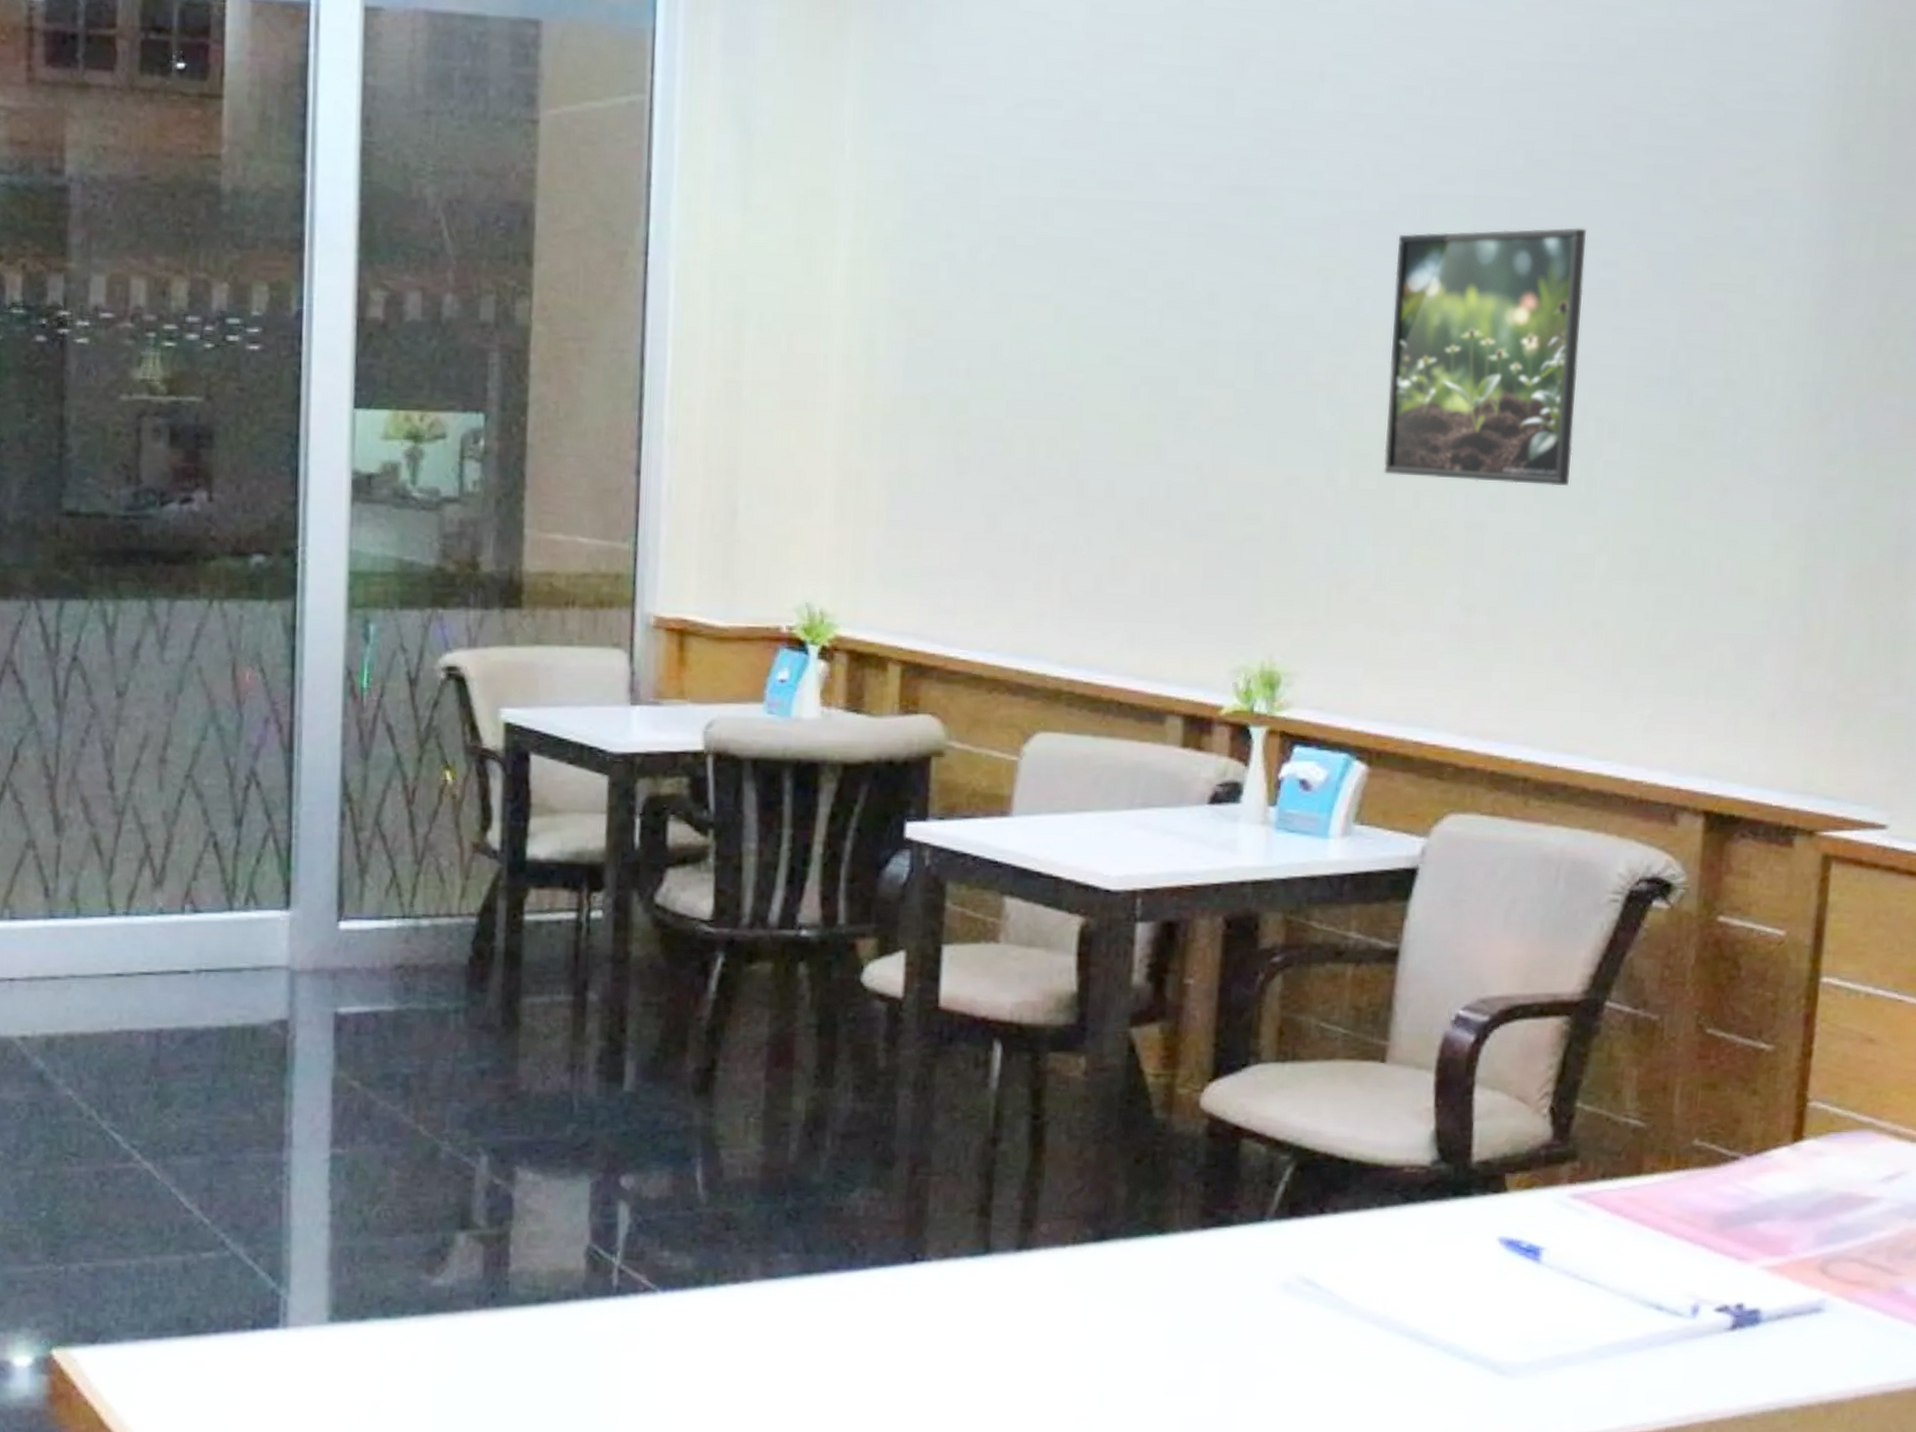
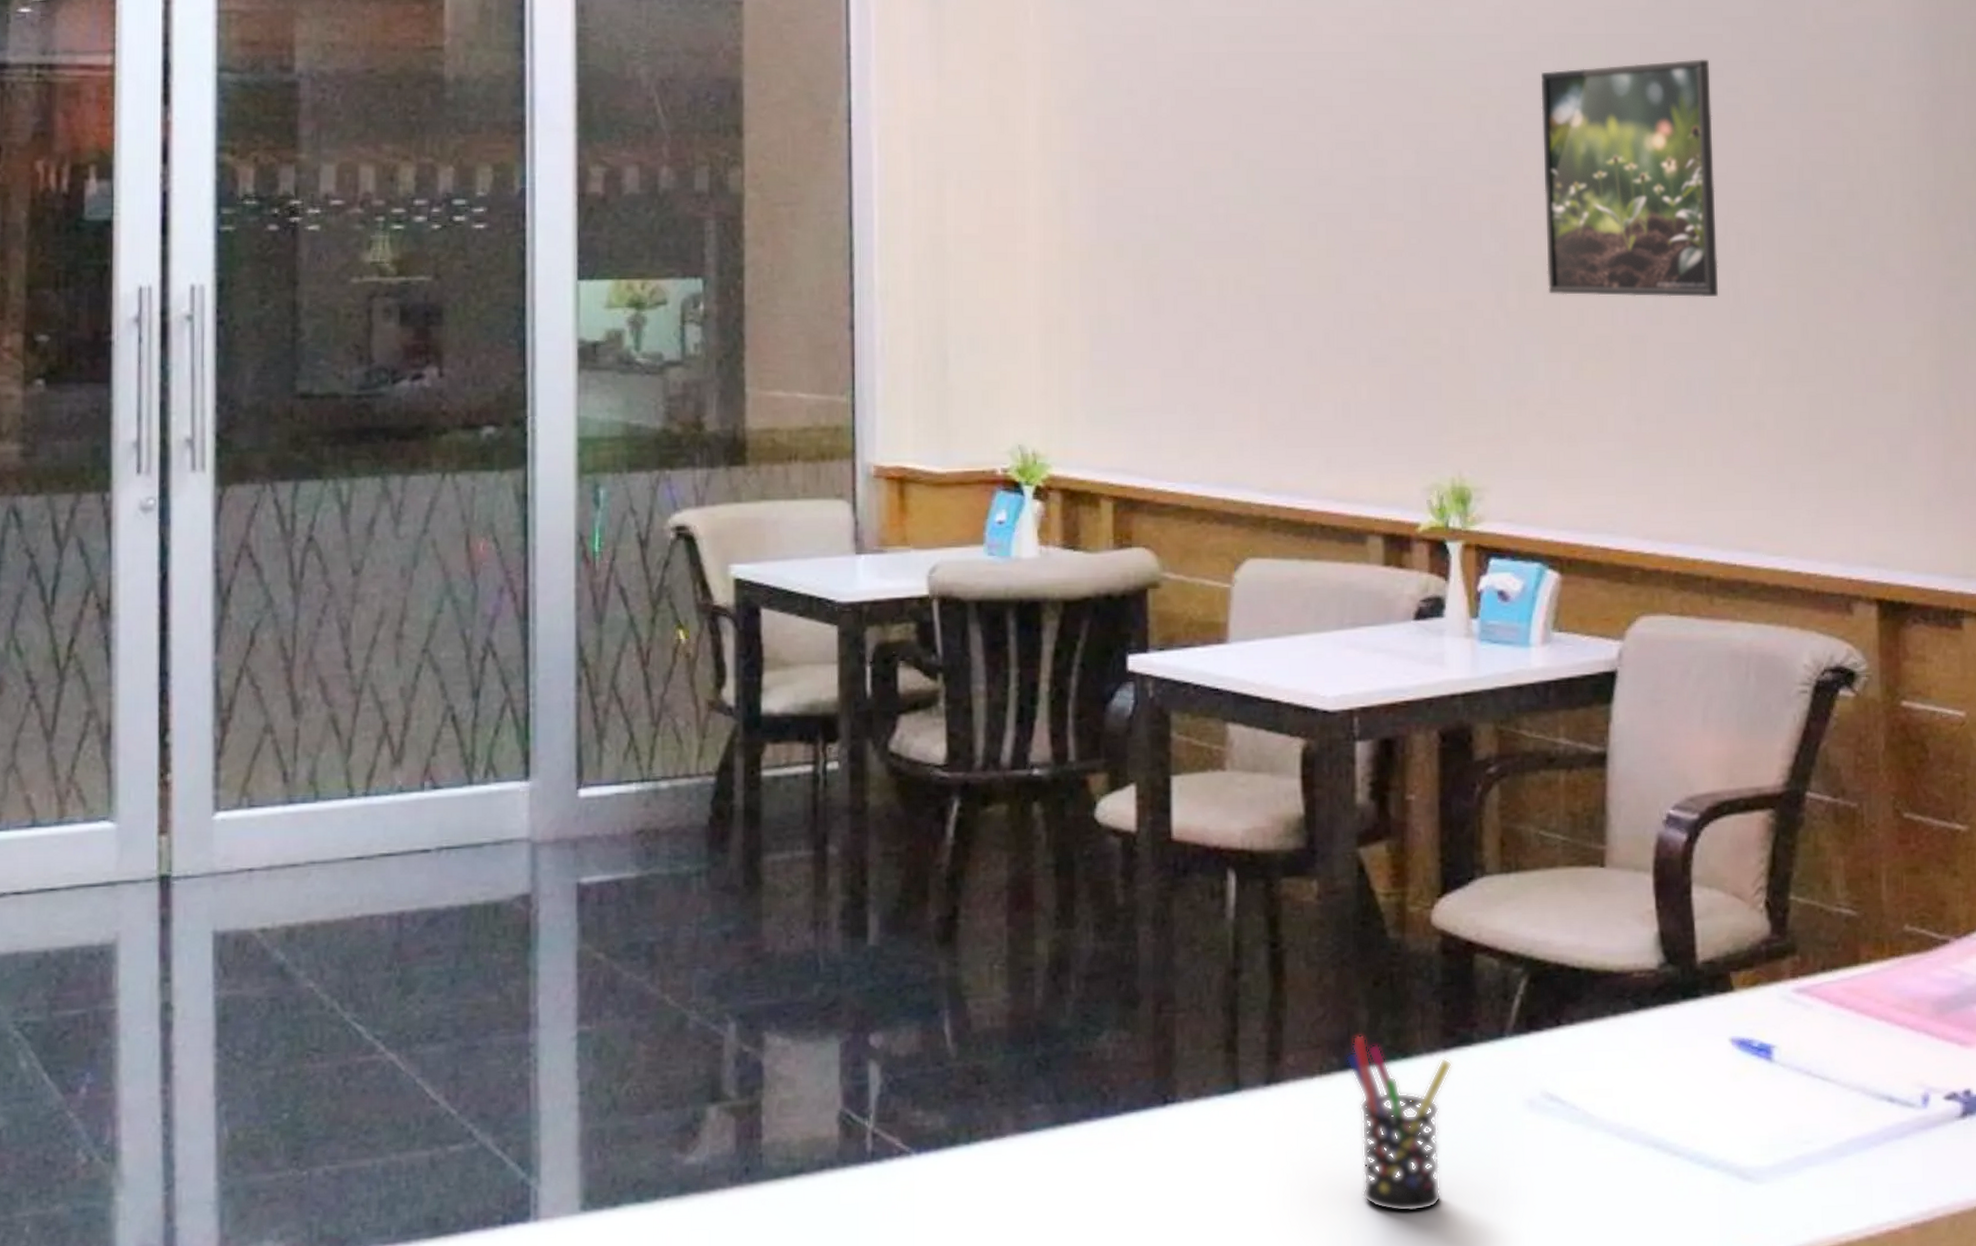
pen holder: none [1100,1208,1209,1380] -> present [1346,1034,1452,1213]

